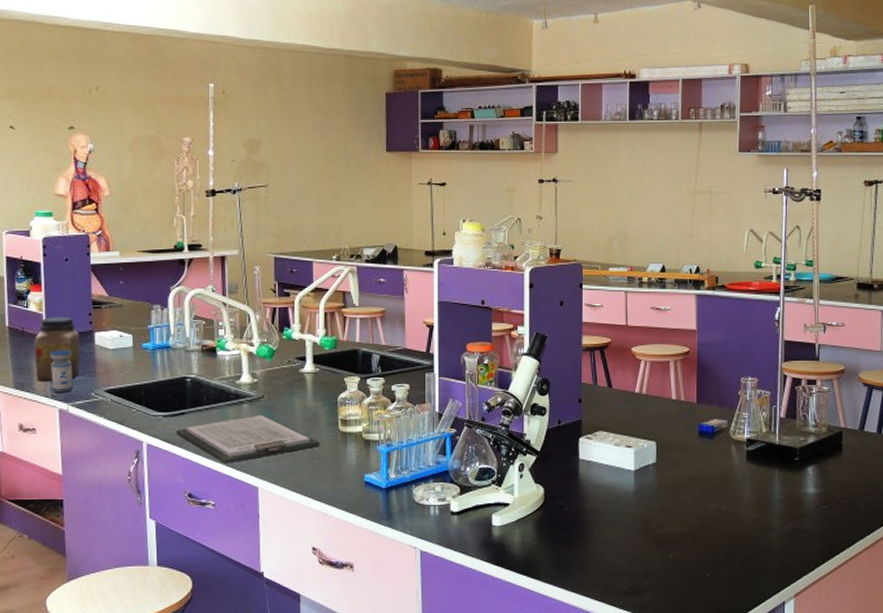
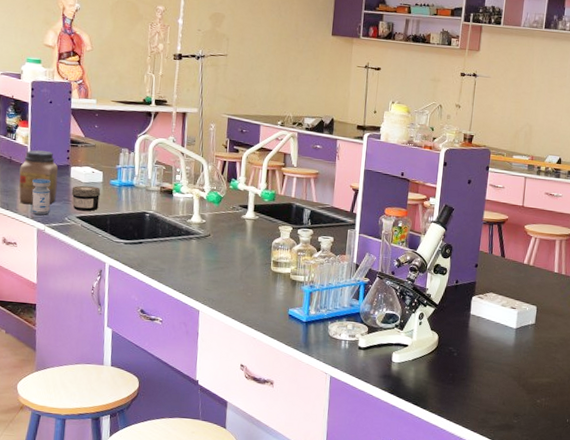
jar: none [97,353,132,383] -> present [71,185,101,212]
clipboard: present [175,415,320,464] -> none [133,250,254,288]

